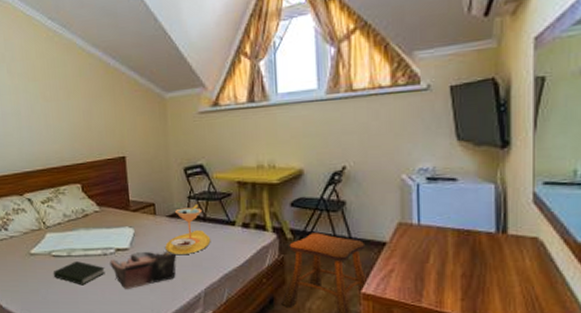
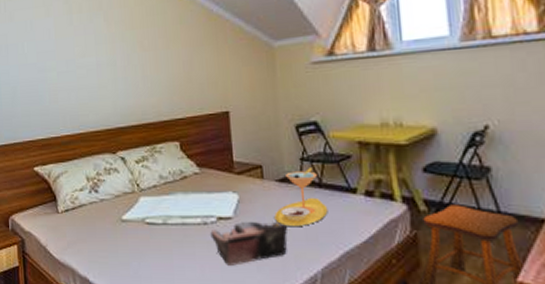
book: present [53,261,105,286] -> none [146,231,205,259]

